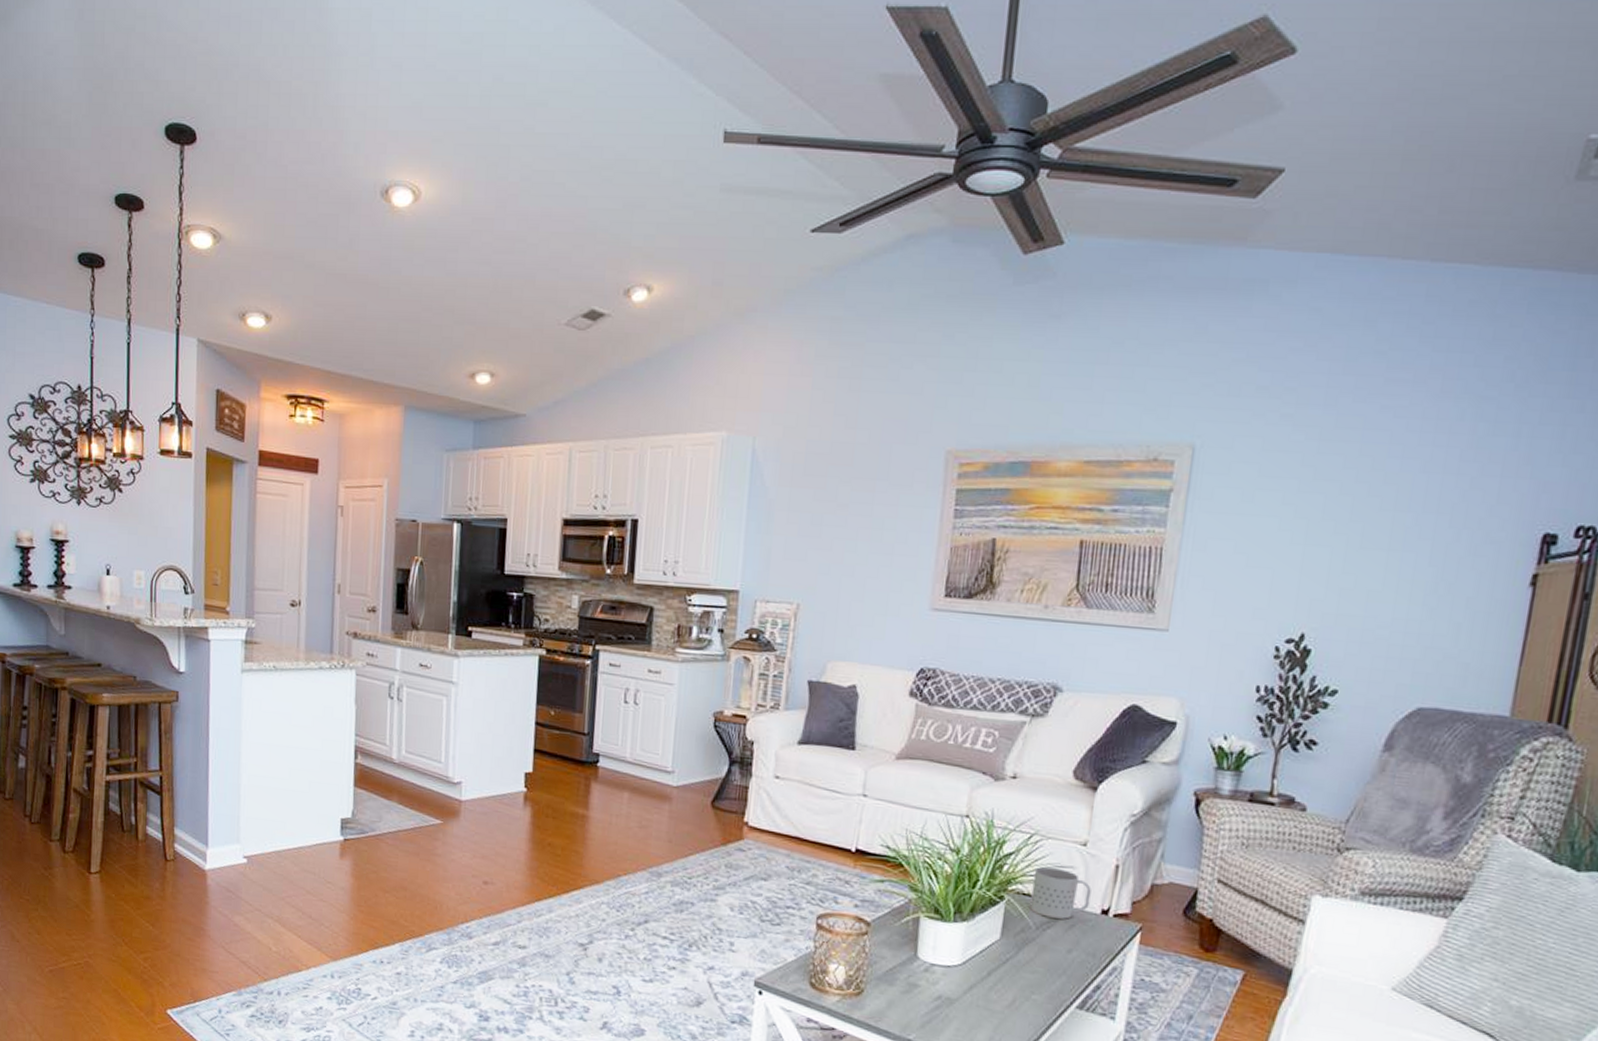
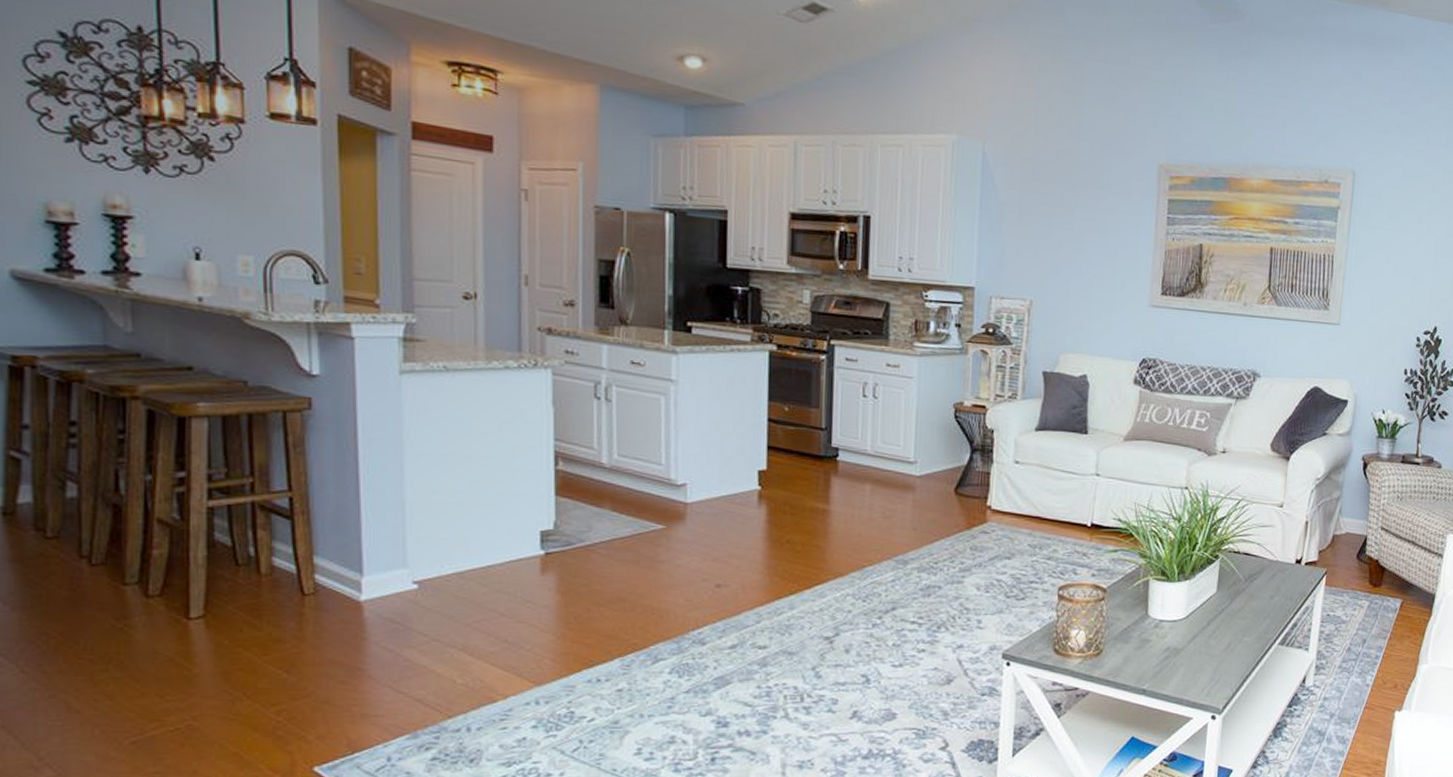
mug: present [1030,867,1092,920] -> none [1240,528,1288,570]

